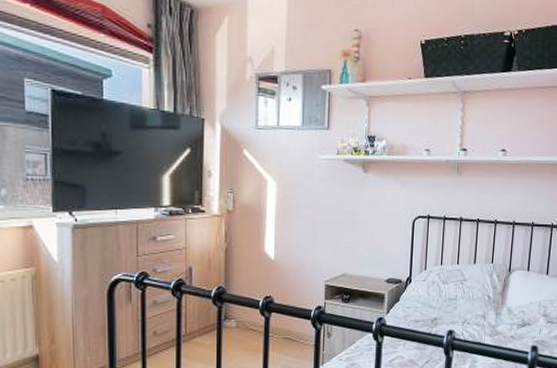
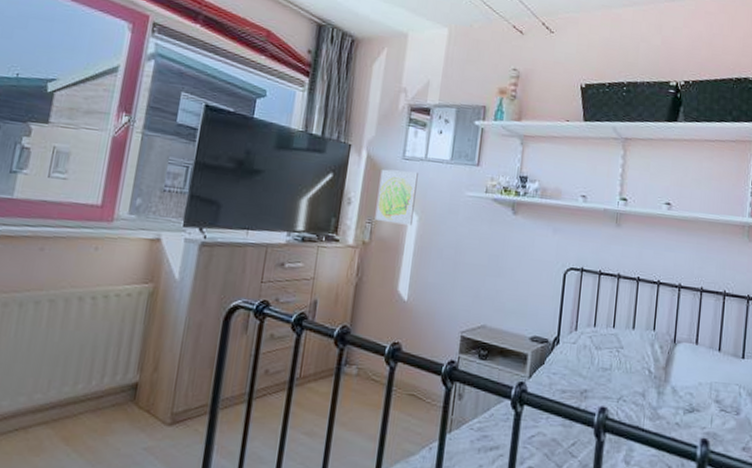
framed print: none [236,140,272,191] -> present [375,169,418,226]

